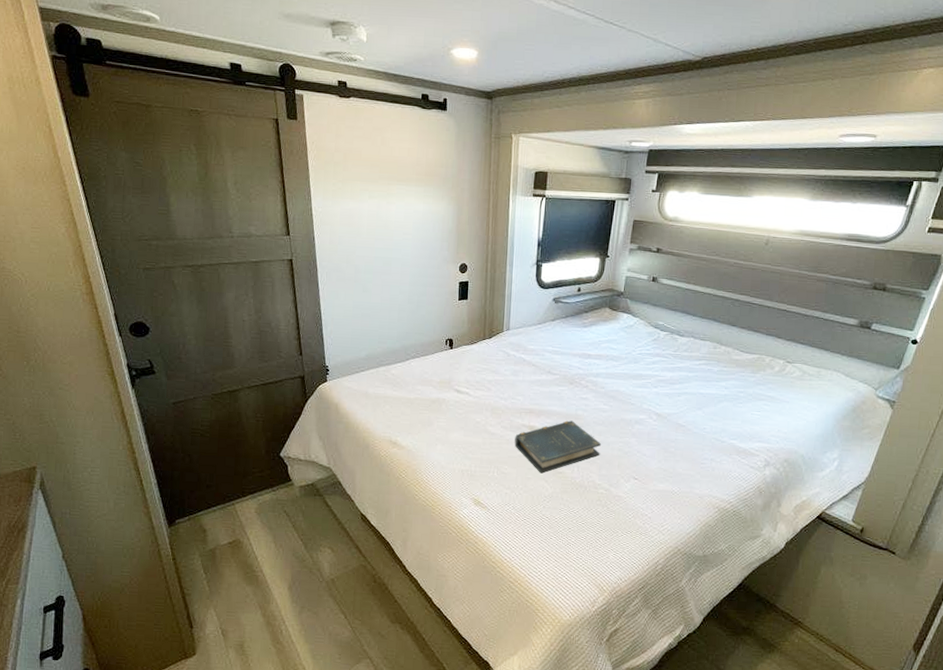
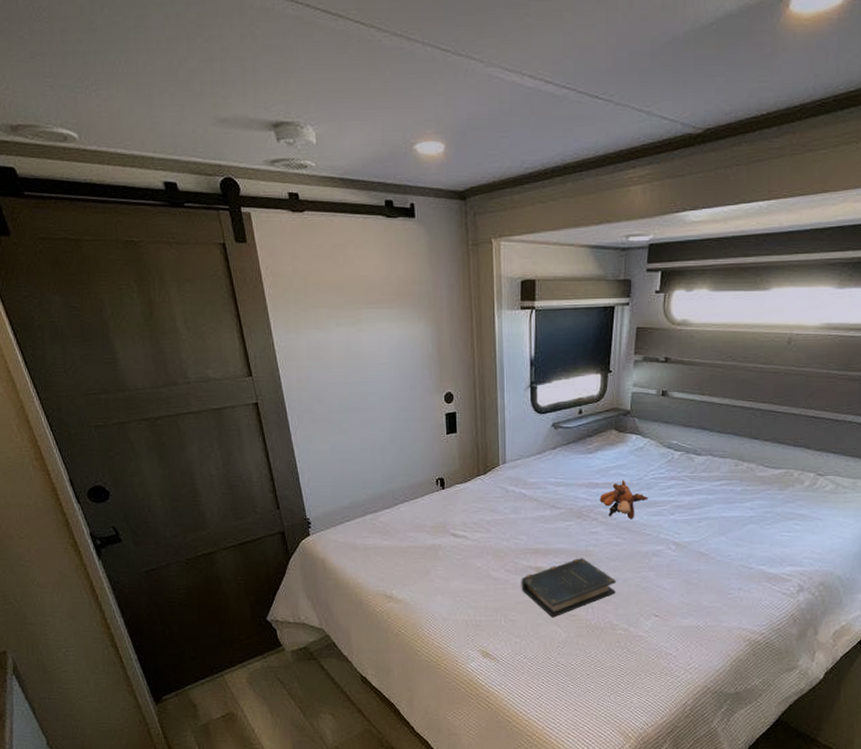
stuffed animal: none [591,353,635,389] -> present [599,480,648,519]

